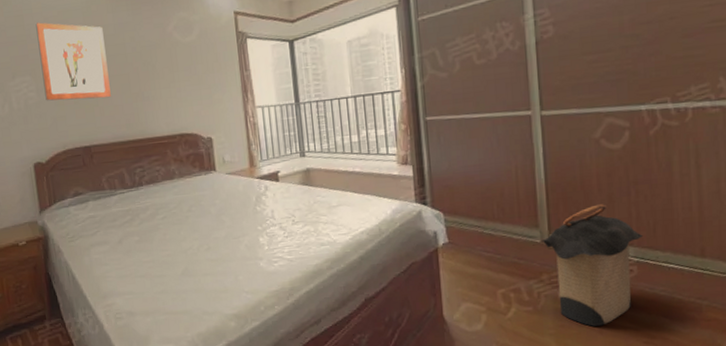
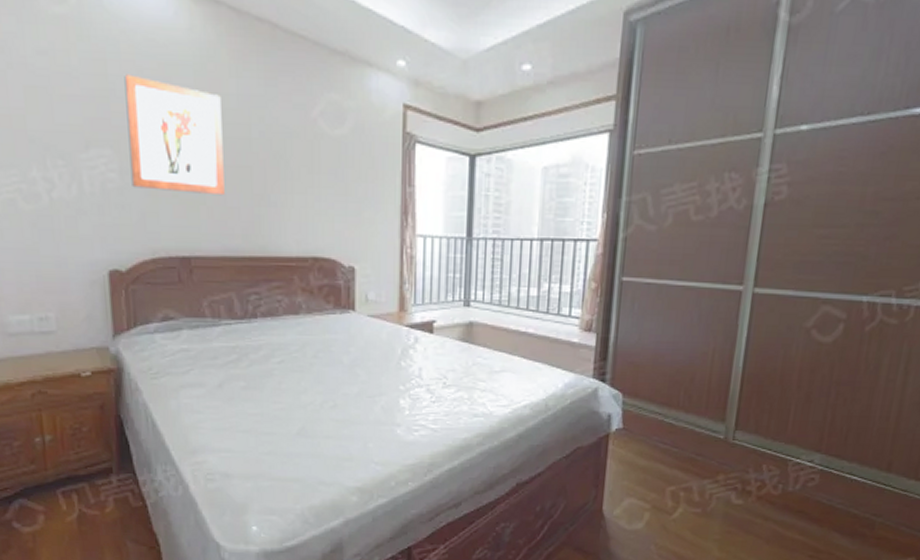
laundry hamper: present [542,204,644,327] -> none [725,403,834,535]

